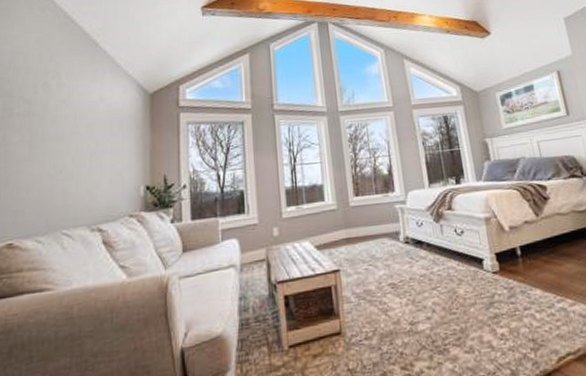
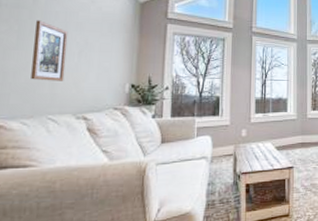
picture frame: none [44,126,79,192] -> present [31,20,69,81]

